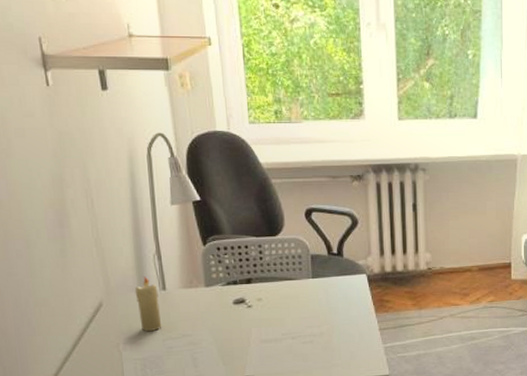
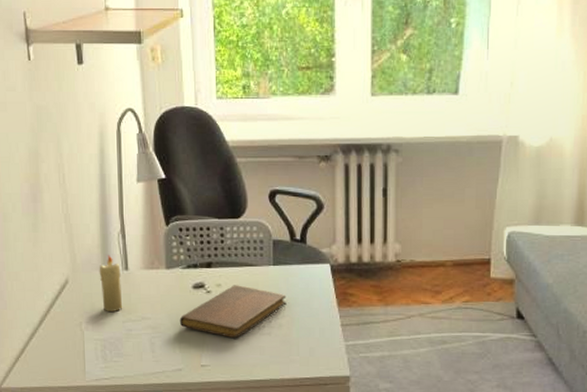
notebook: none [221,298,327,349] -> present [179,285,287,339]

